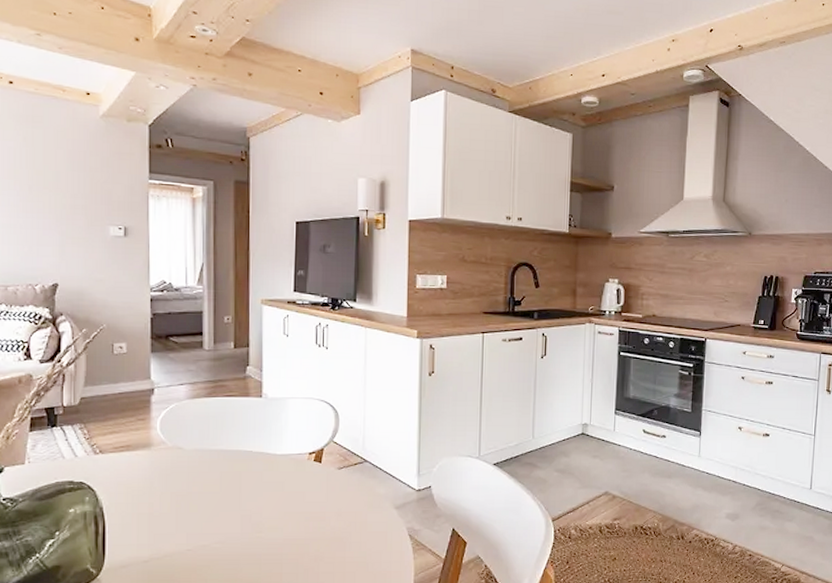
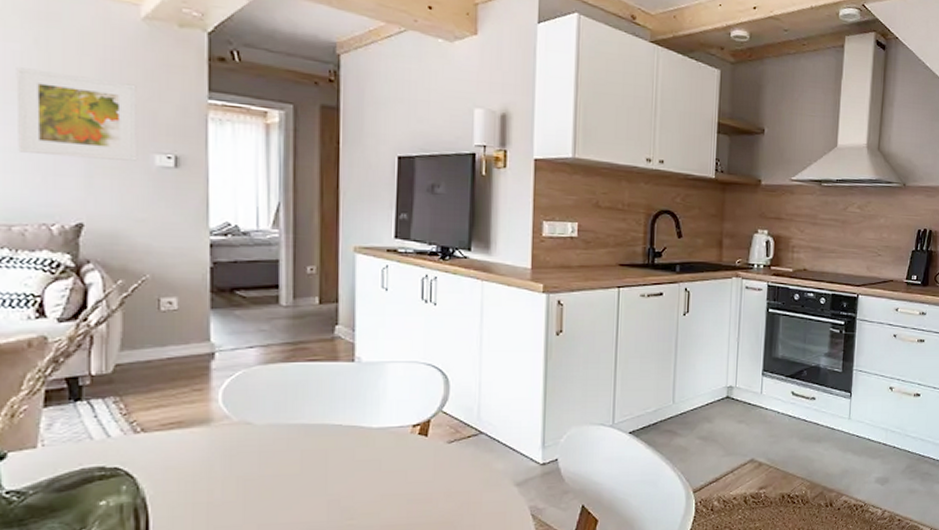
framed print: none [11,161,97,232] -> present [16,67,138,161]

